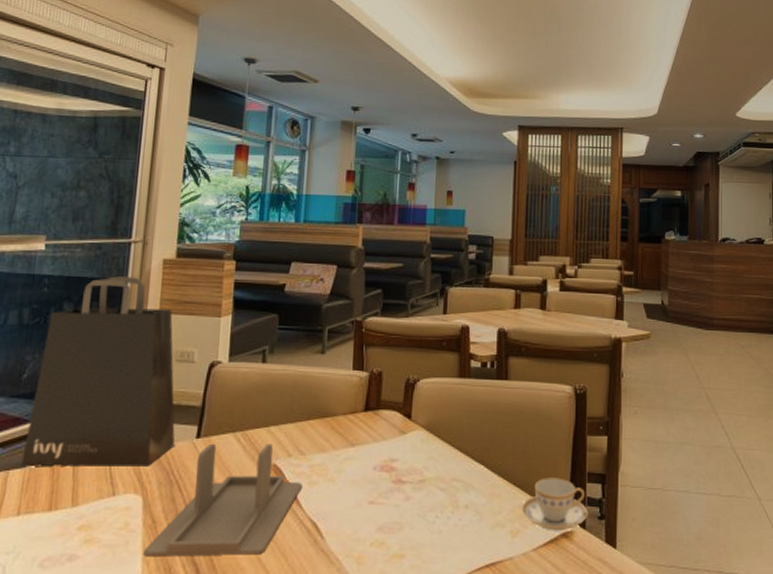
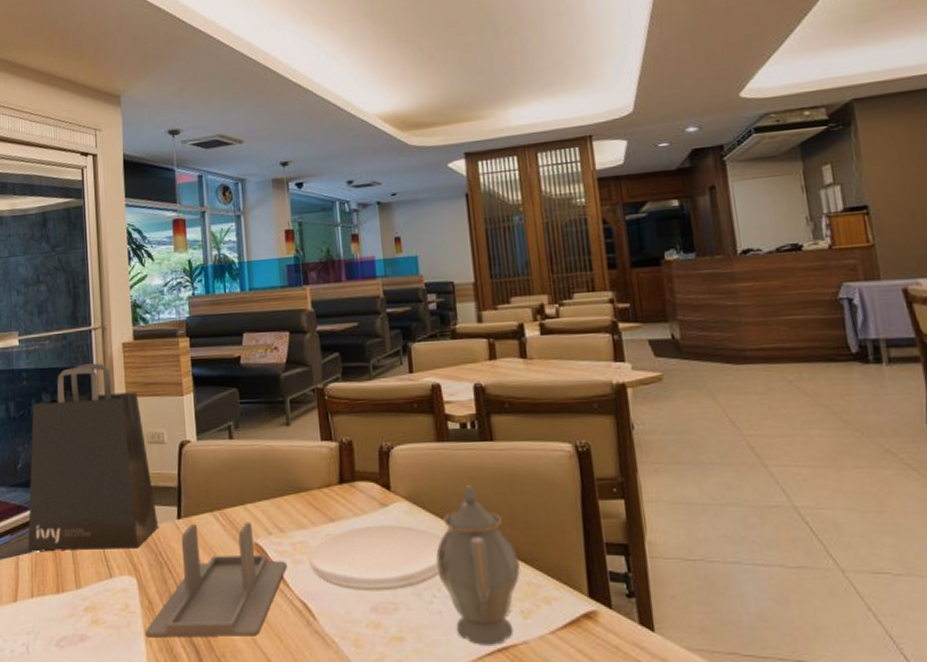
plate: none [325,450,452,512] -> present [309,524,443,592]
teapot: none [442,418,515,561] -> present [435,485,520,645]
teacup: present [521,478,588,530] -> none [529,549,613,610]

